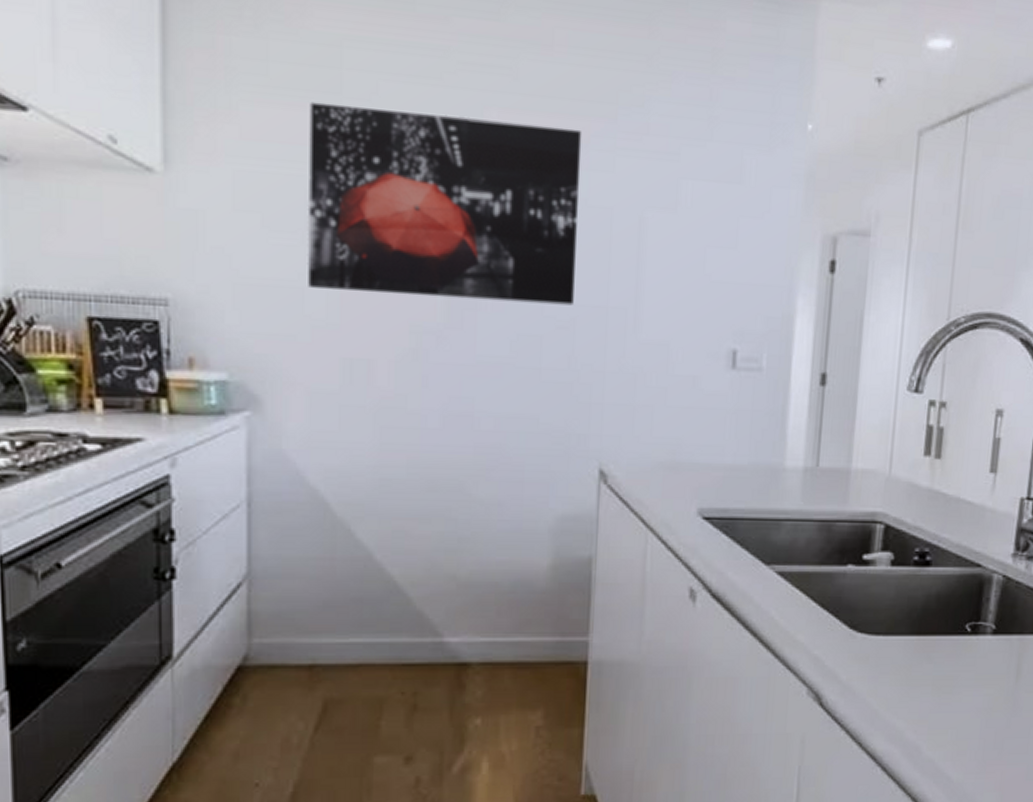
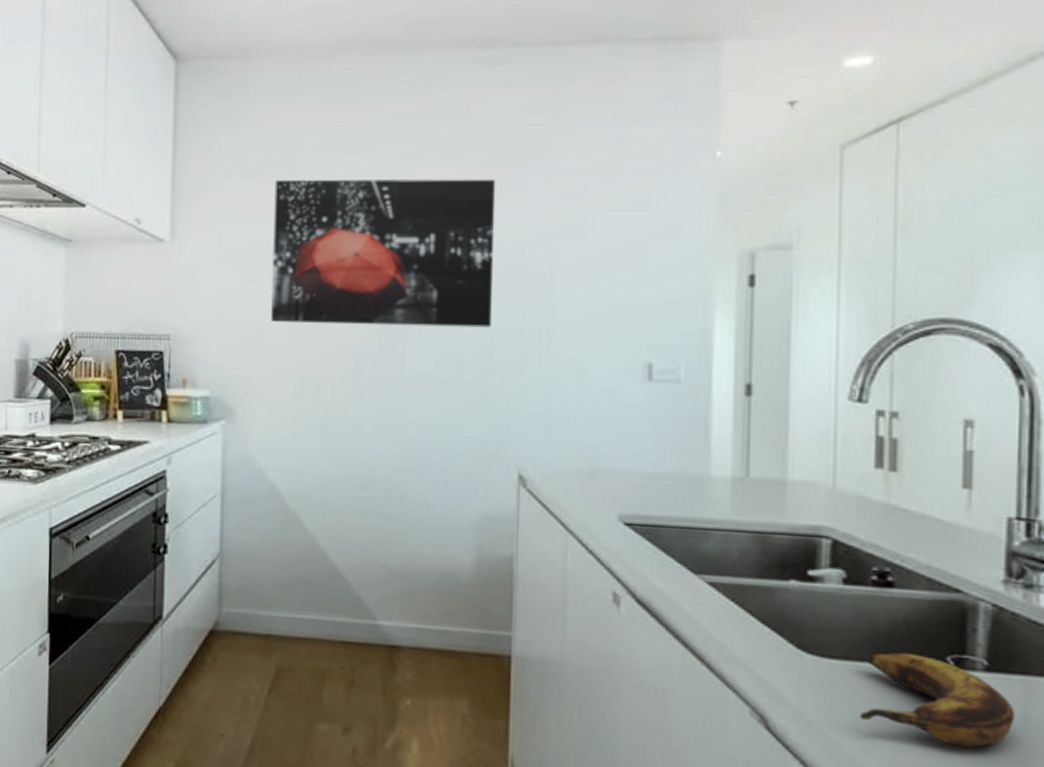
banana: none [895,624,1011,701] -> present [860,652,1015,748]

